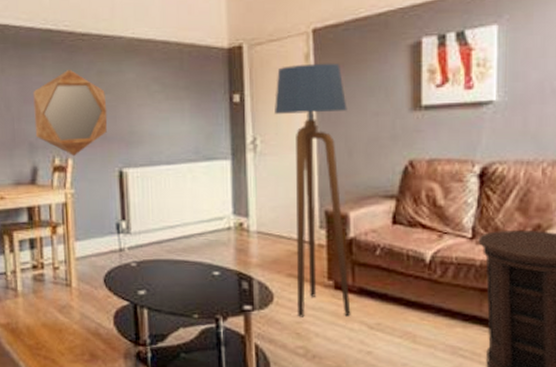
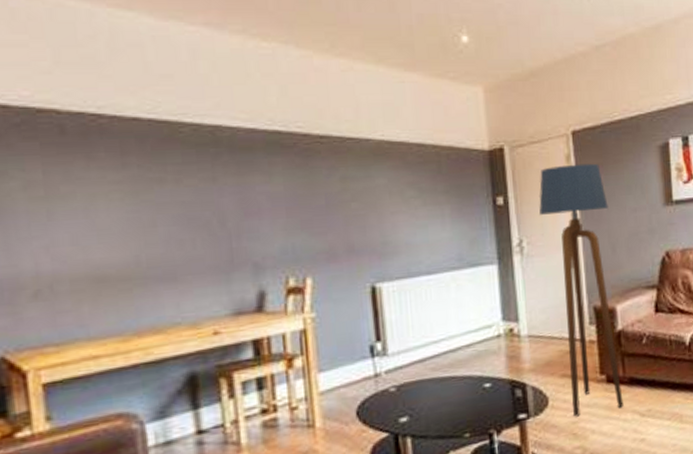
home mirror: present [33,69,108,157] -> none [257,175,355,275]

